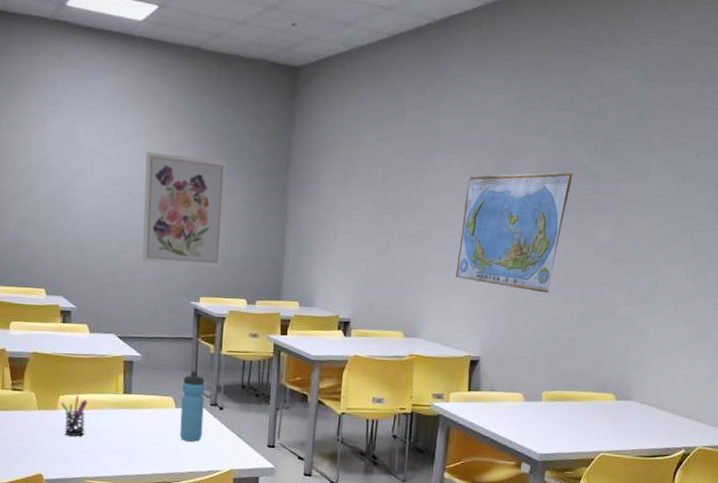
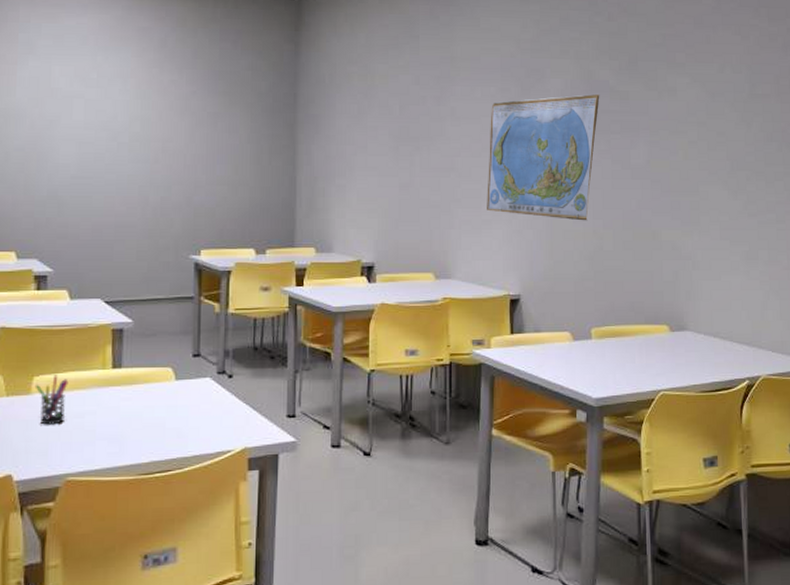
wall art: present [142,151,227,268] -> none [132,92,226,215]
water bottle: present [180,371,205,442] -> none [182,335,210,419]

